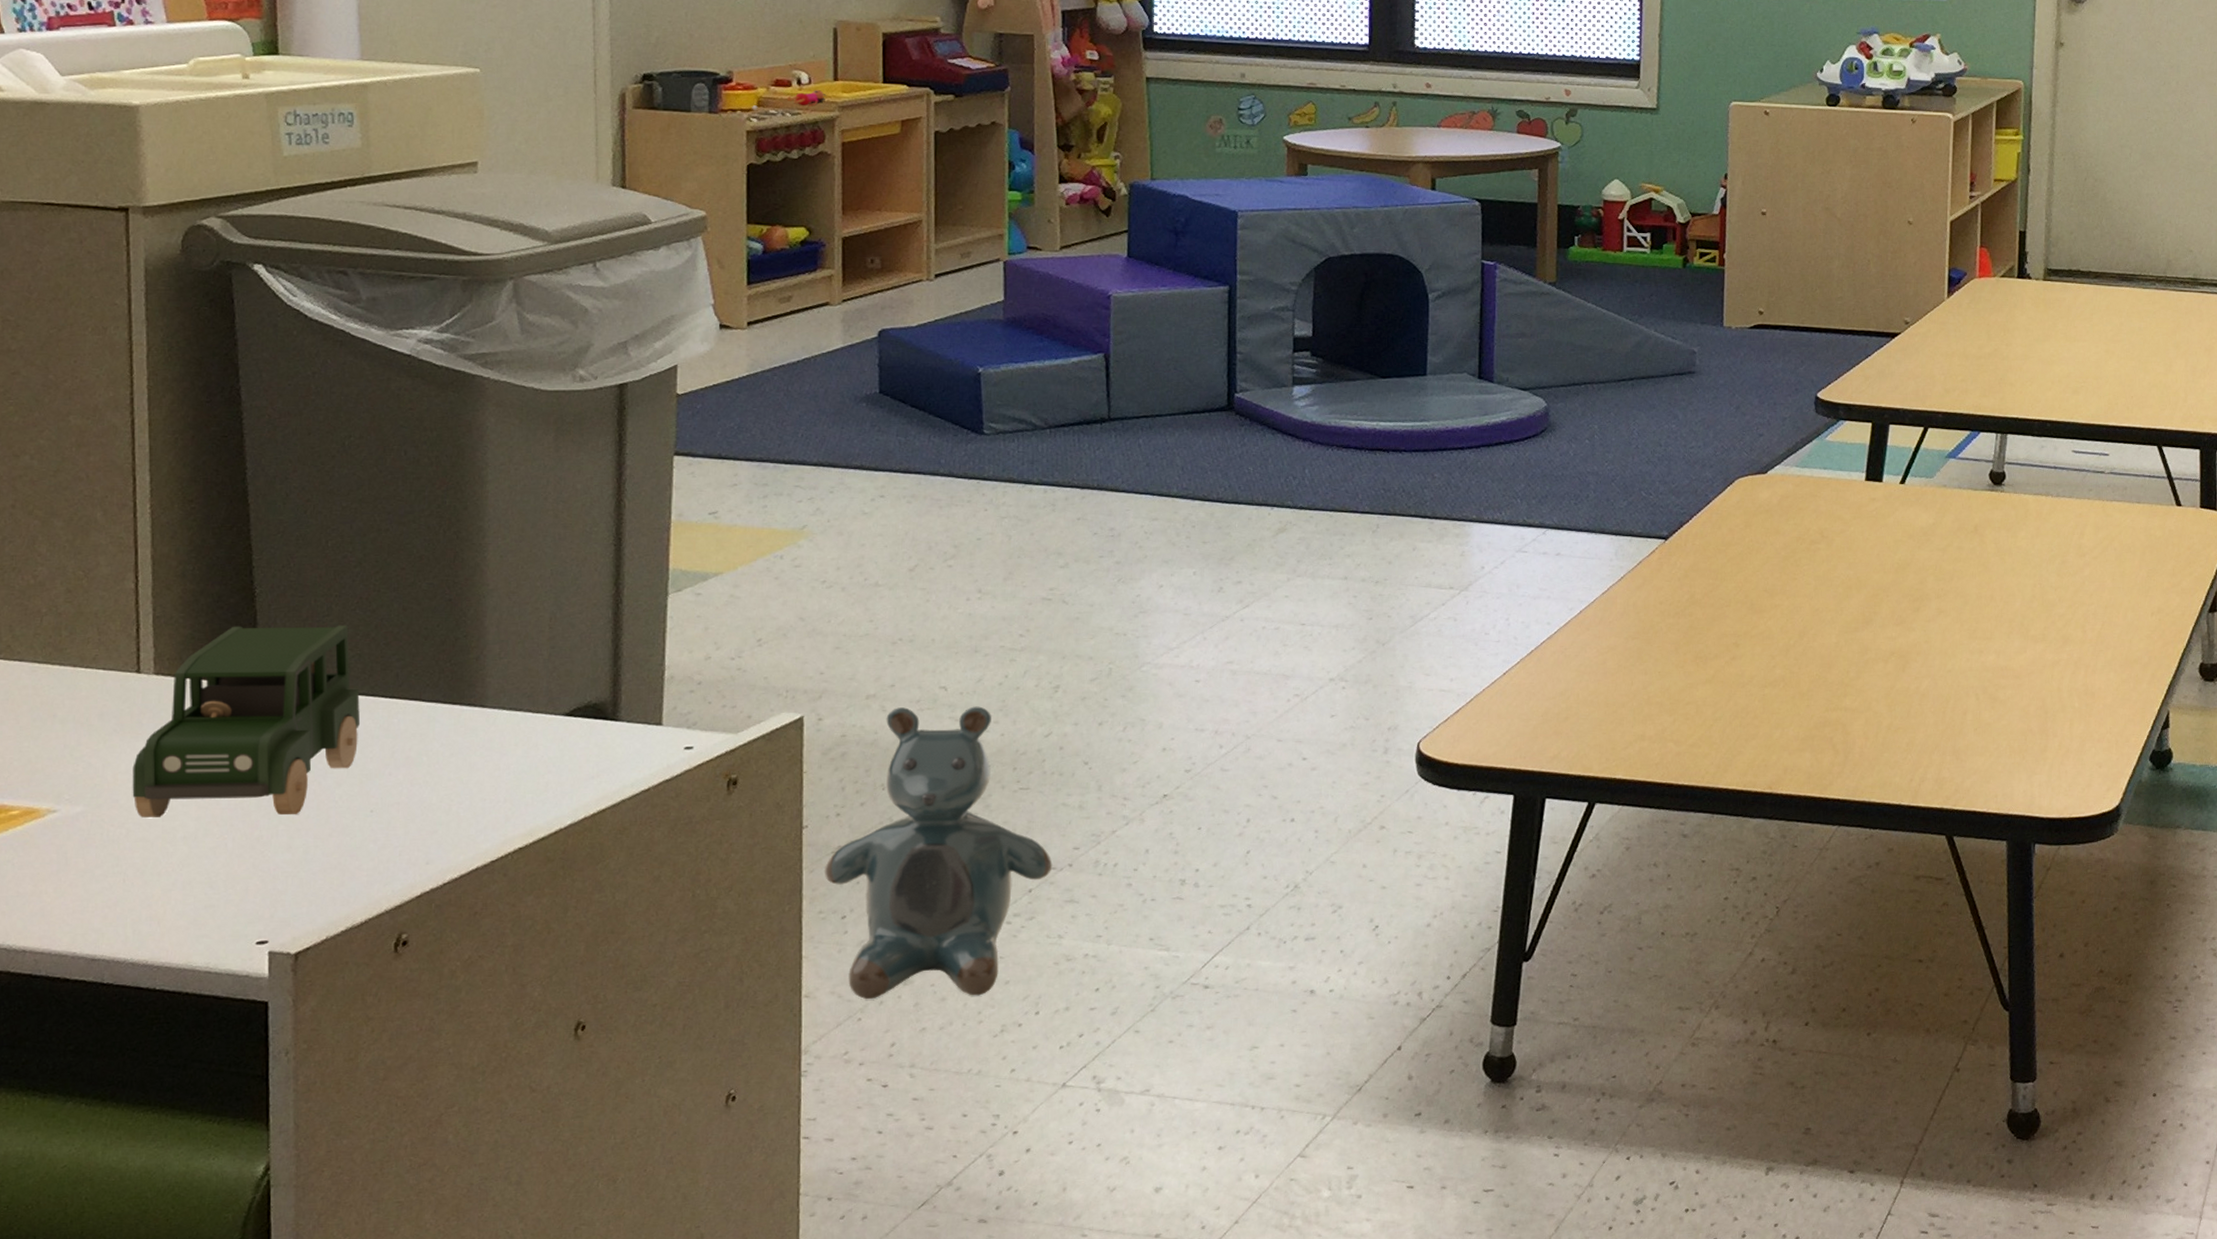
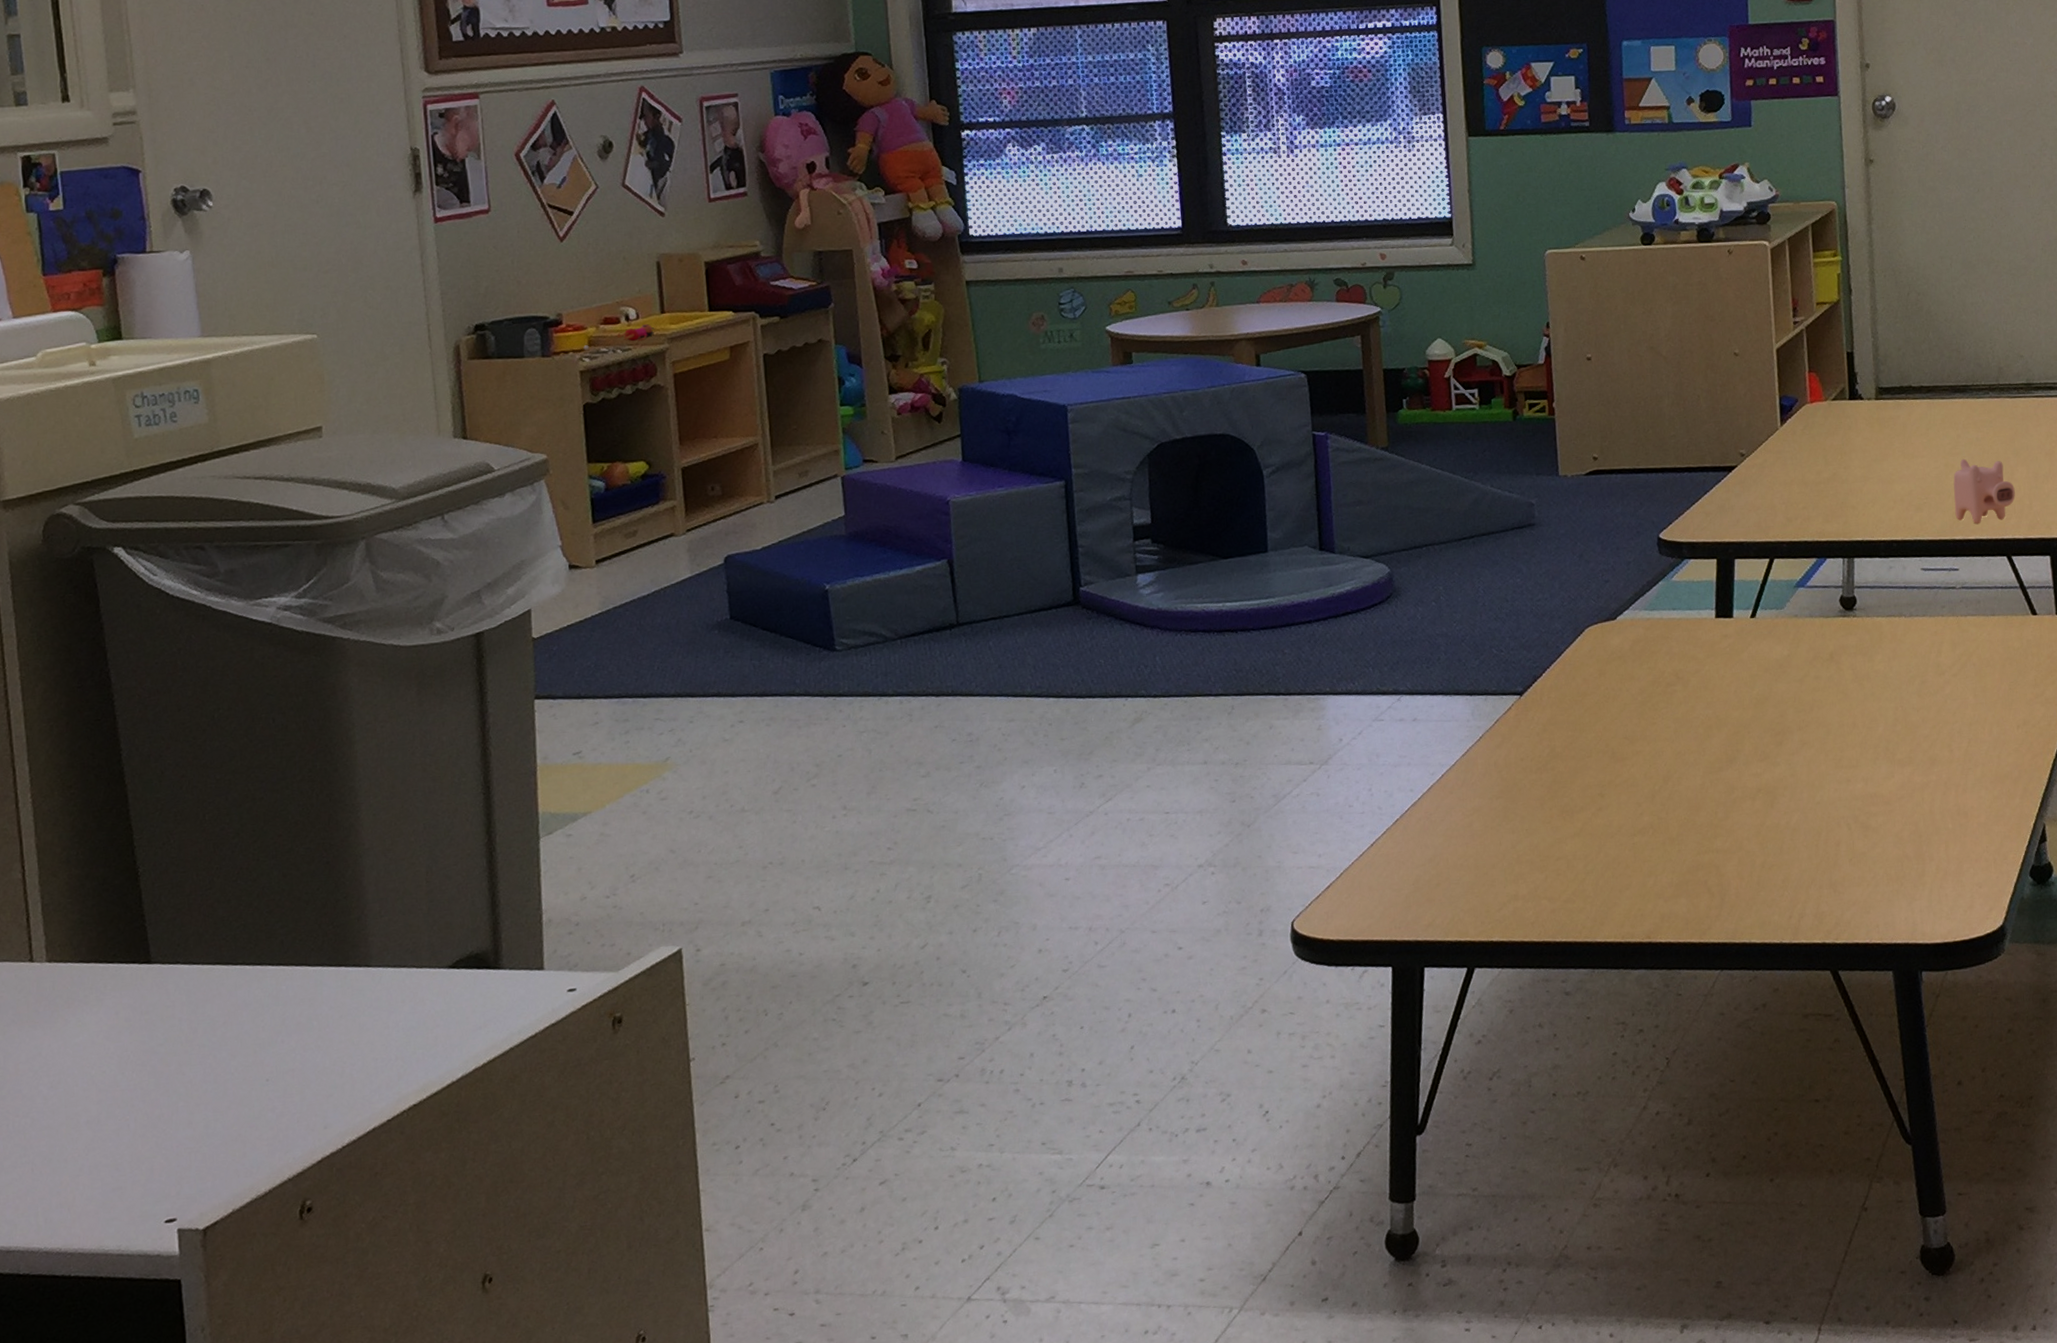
toy truck: present [132,625,360,818] -> none [32,896,249,1106]
stuffed animal: present [824,706,1053,999] -> none [714,923,940,1228]
toy animal: none [2111,346,2172,412] -> present [1953,458,2015,525]

